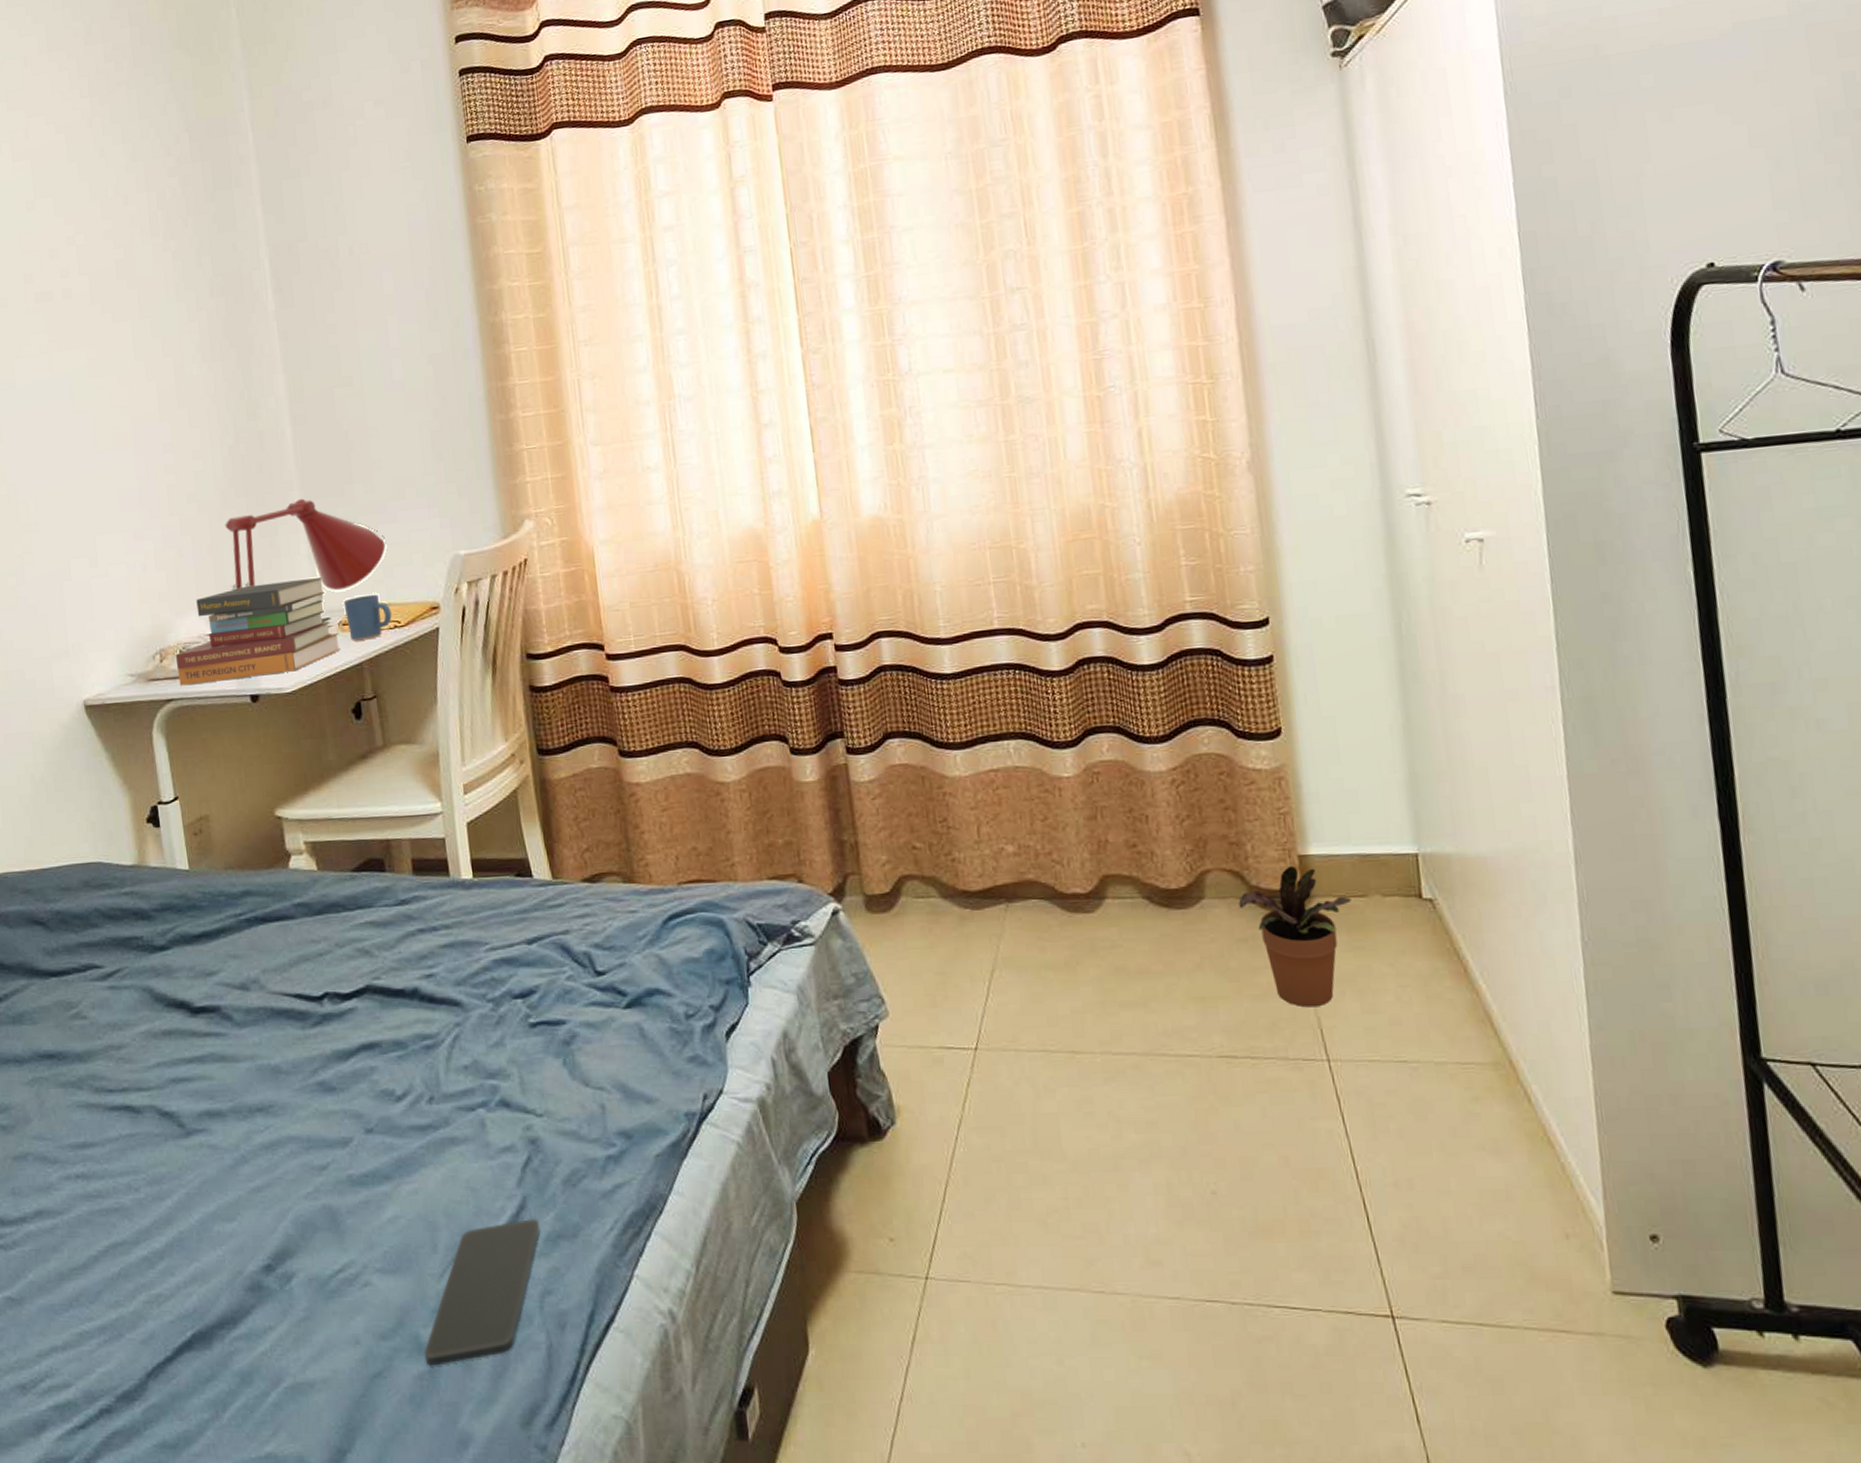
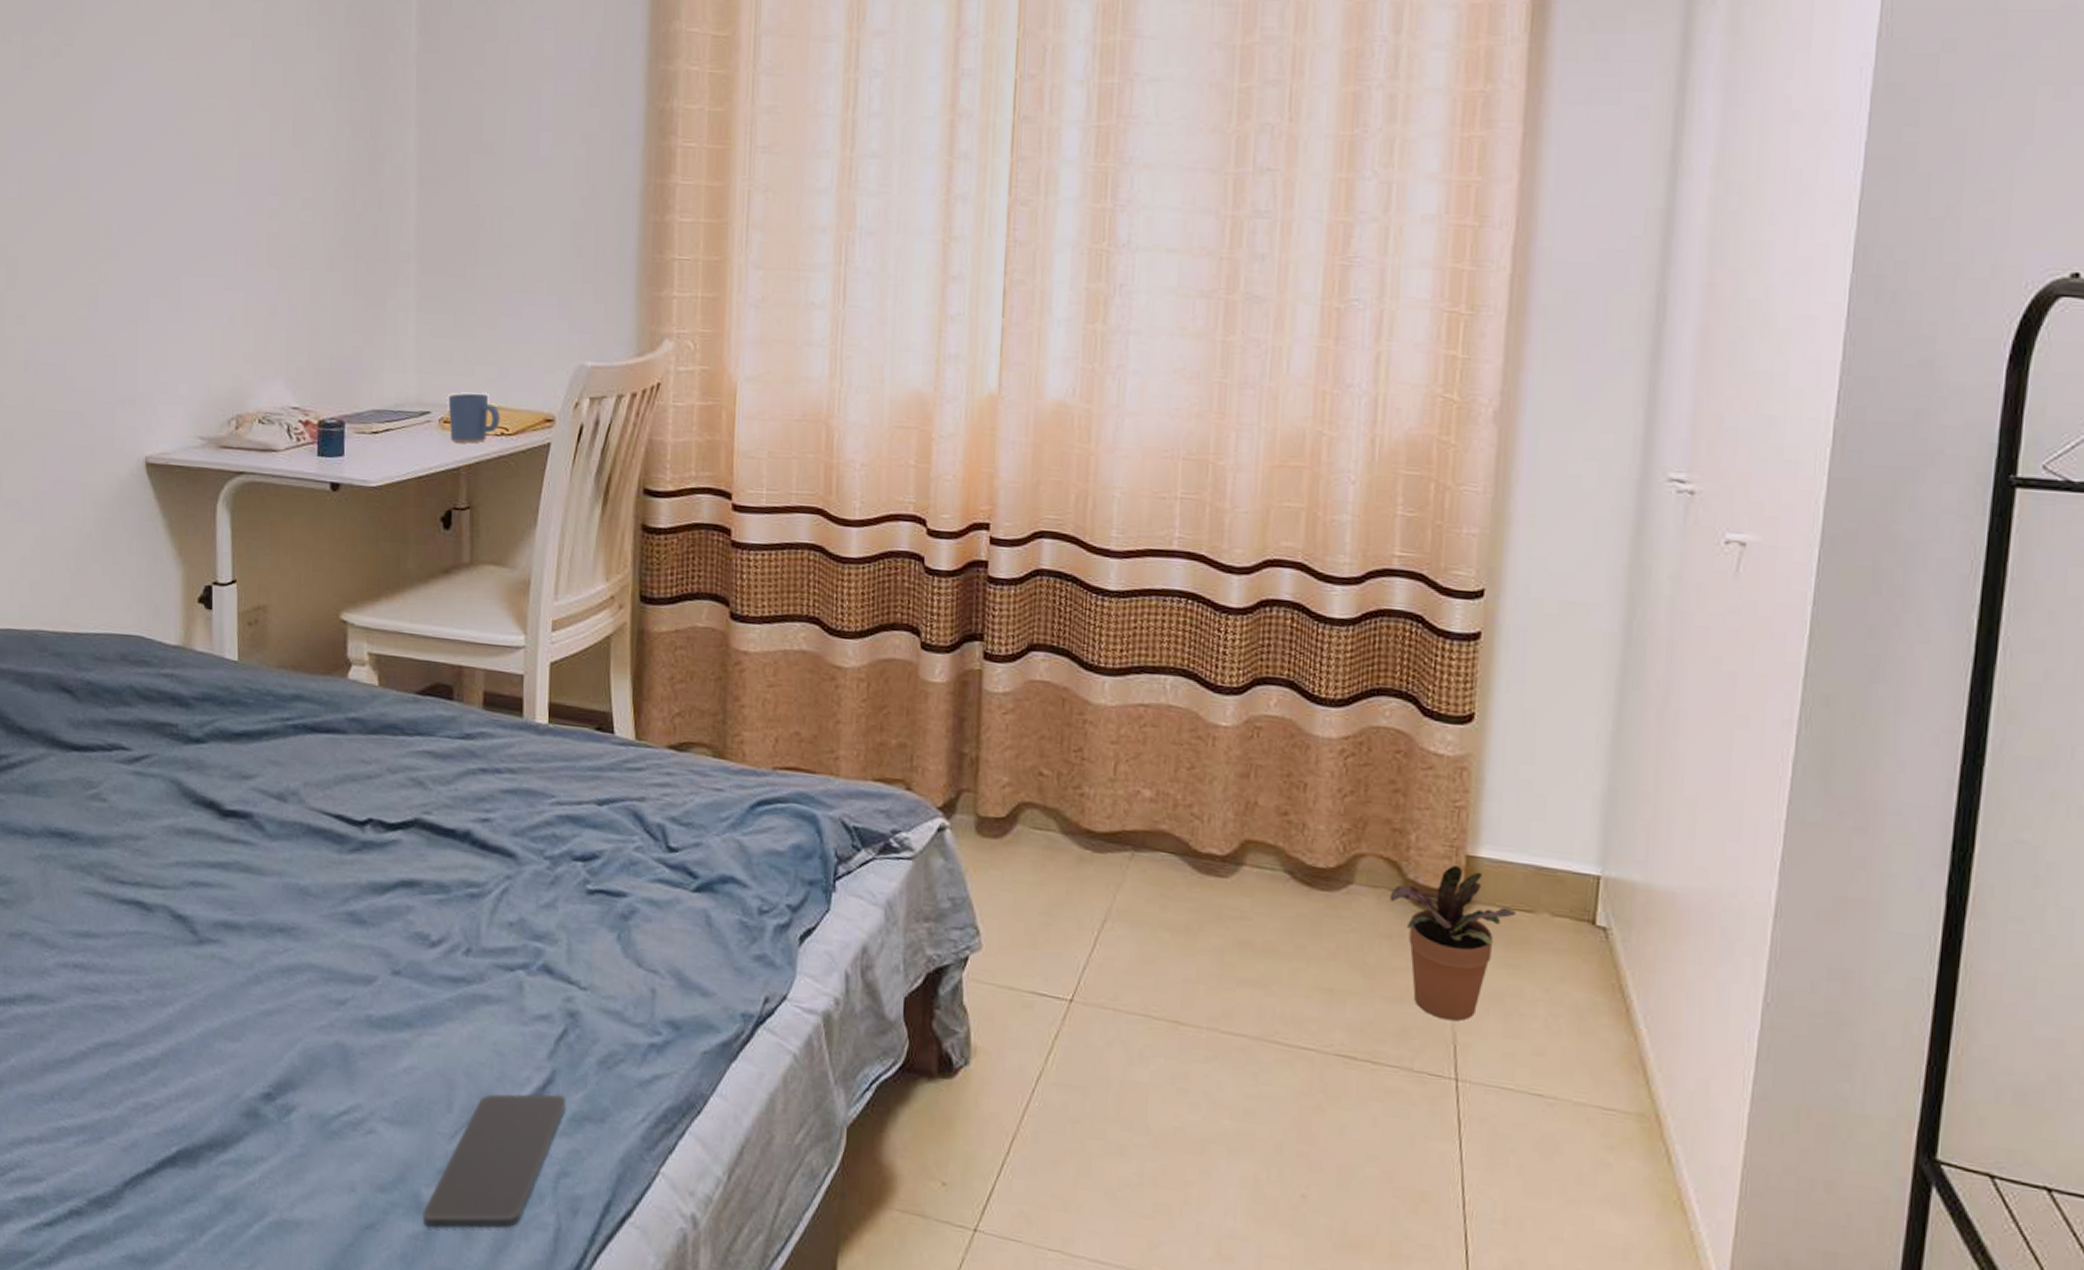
books: present [175,577,341,686] -> none [253,361,438,465]
desk lamp: present [225,498,386,591] -> none [325,273,504,383]

